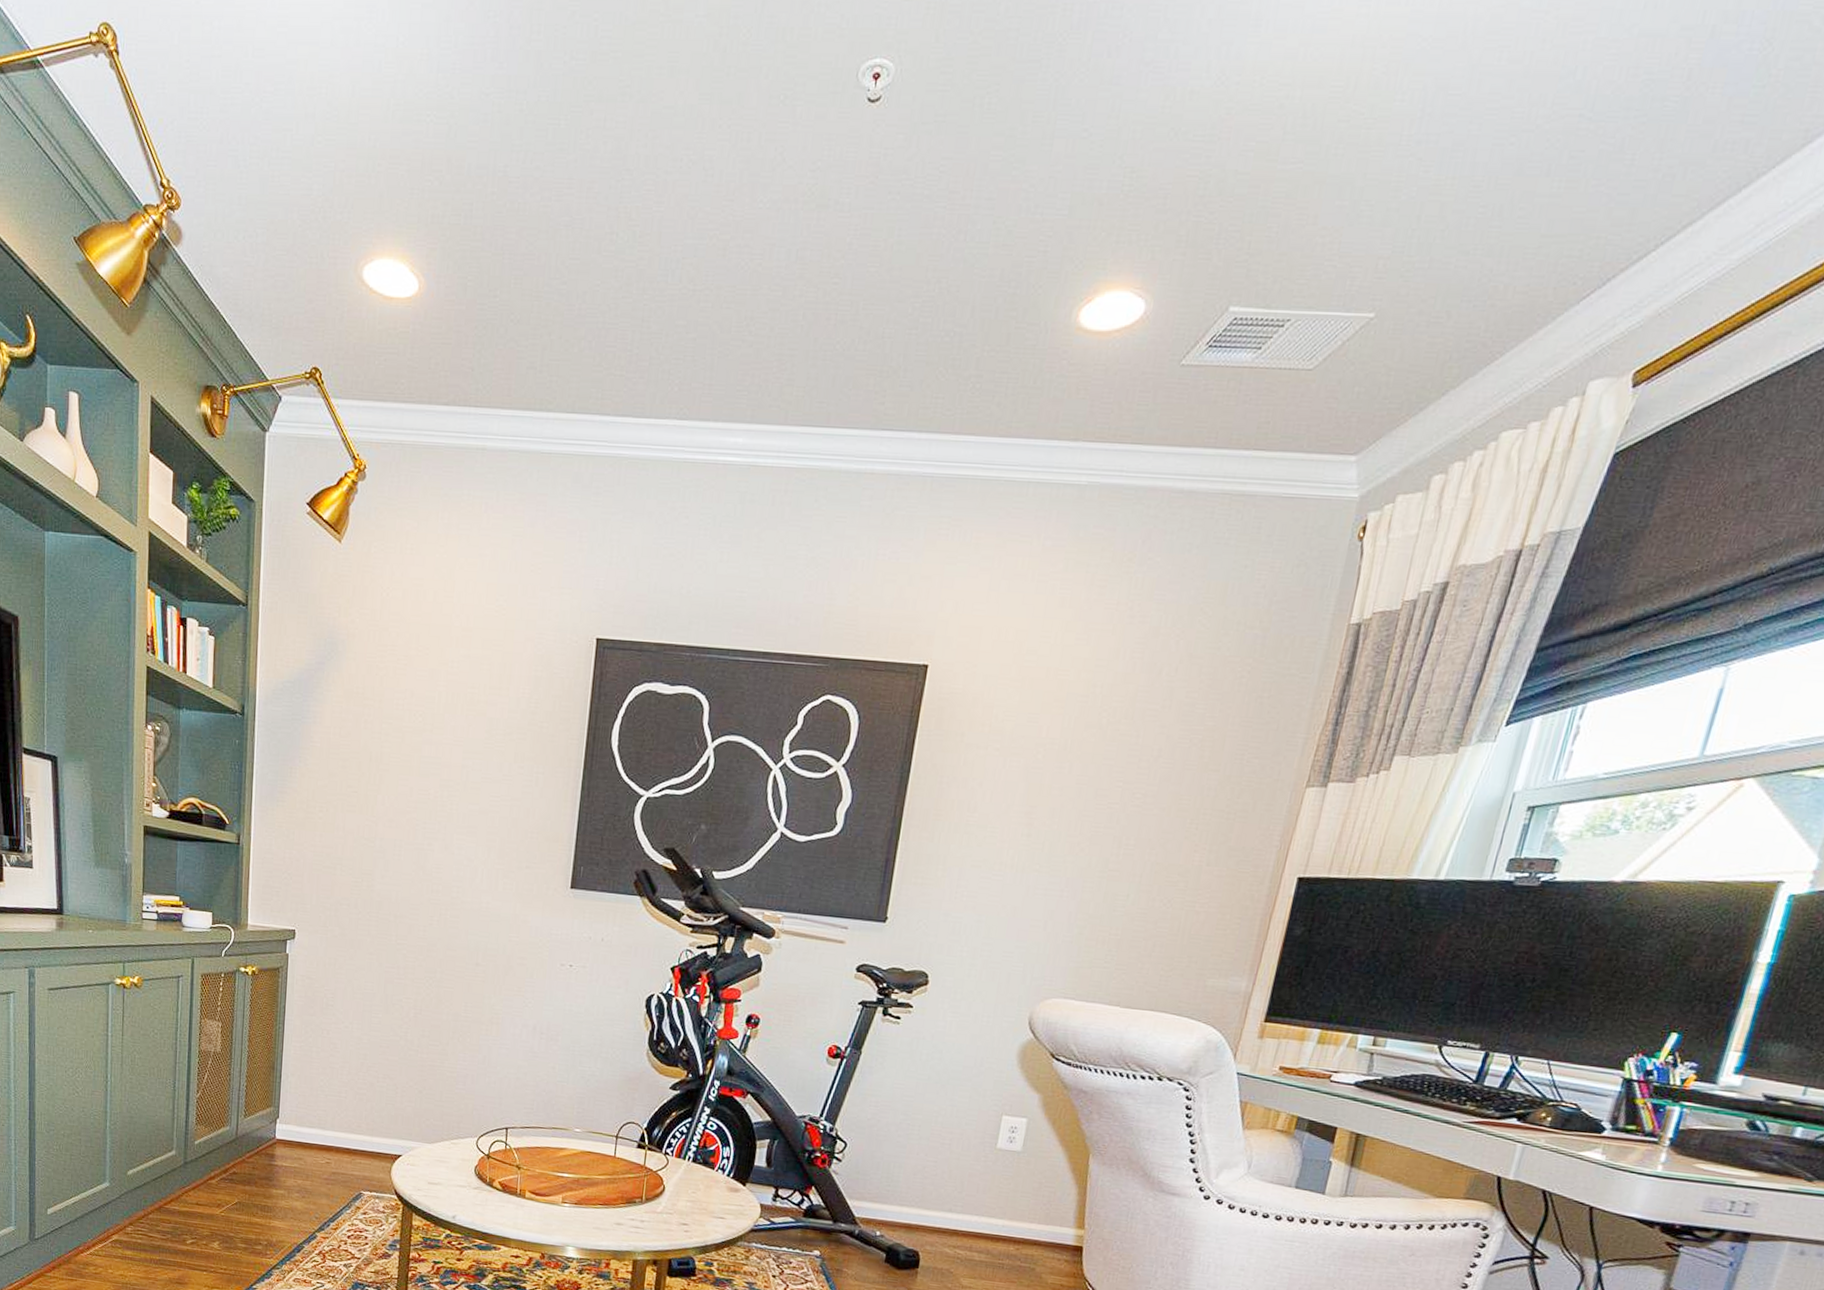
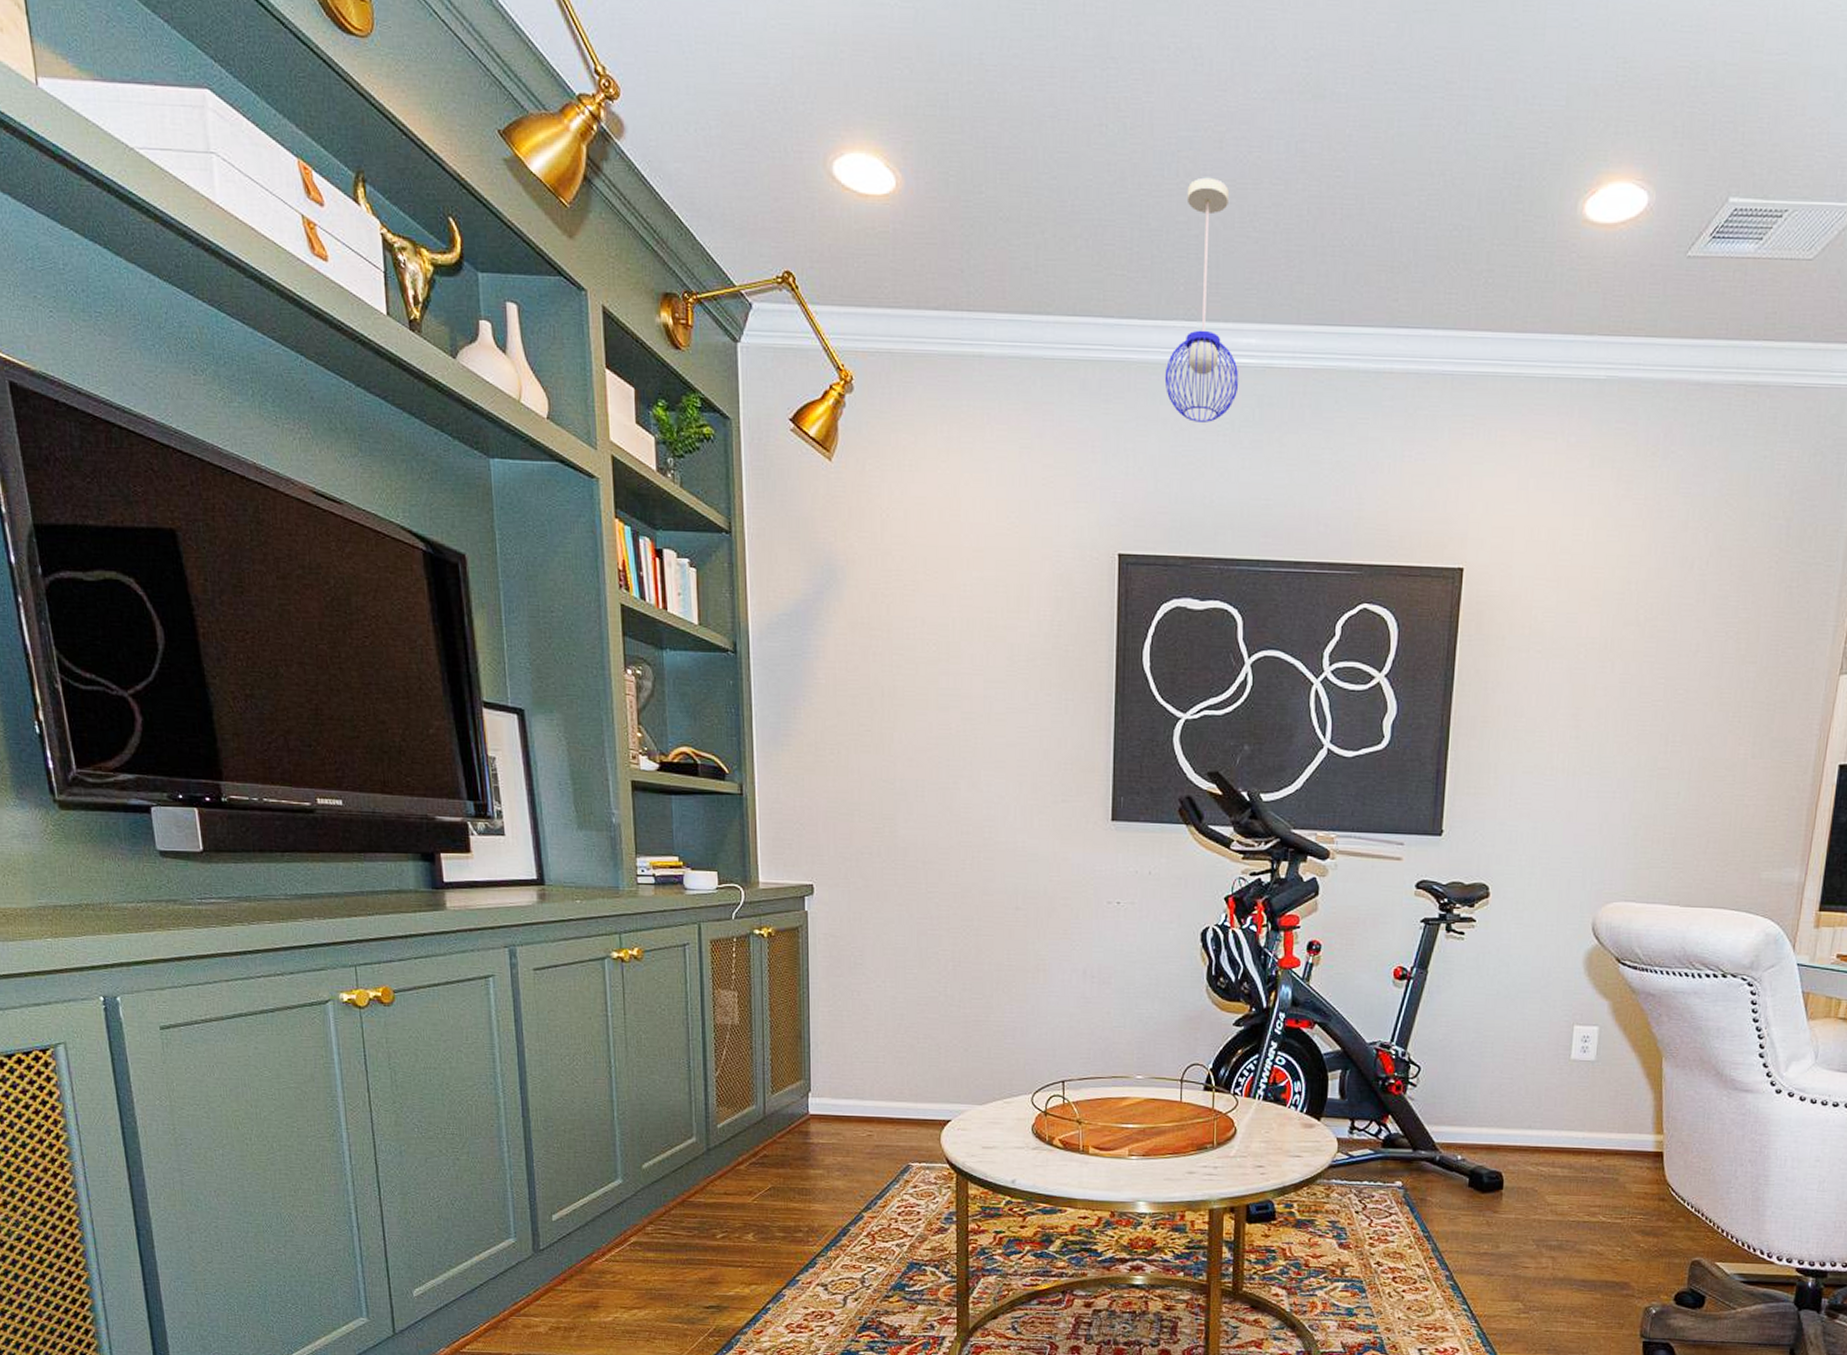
pendant light: none [653,283,728,517] -> present [1164,177,1239,422]

